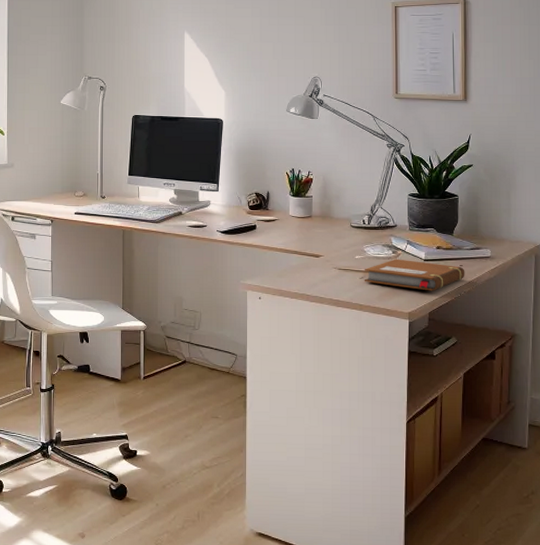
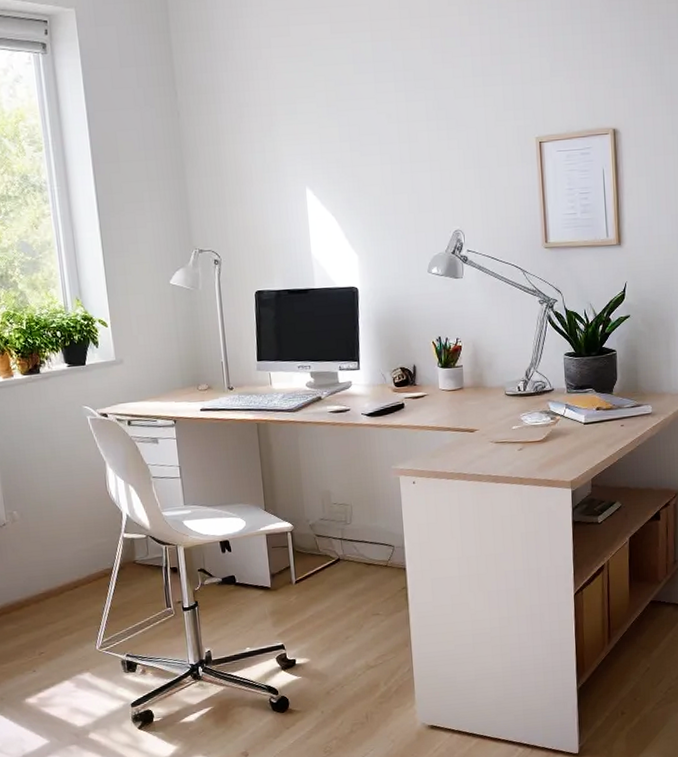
notebook: present [364,259,465,291] -> none [522,425,627,456]

